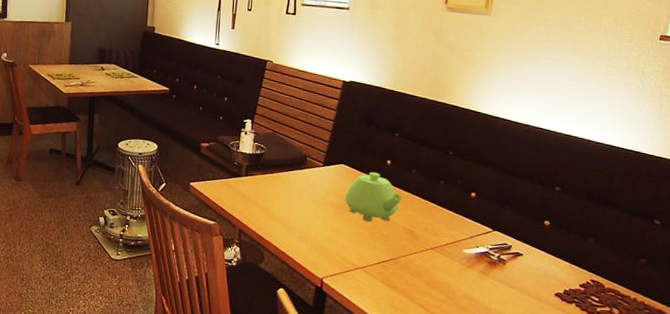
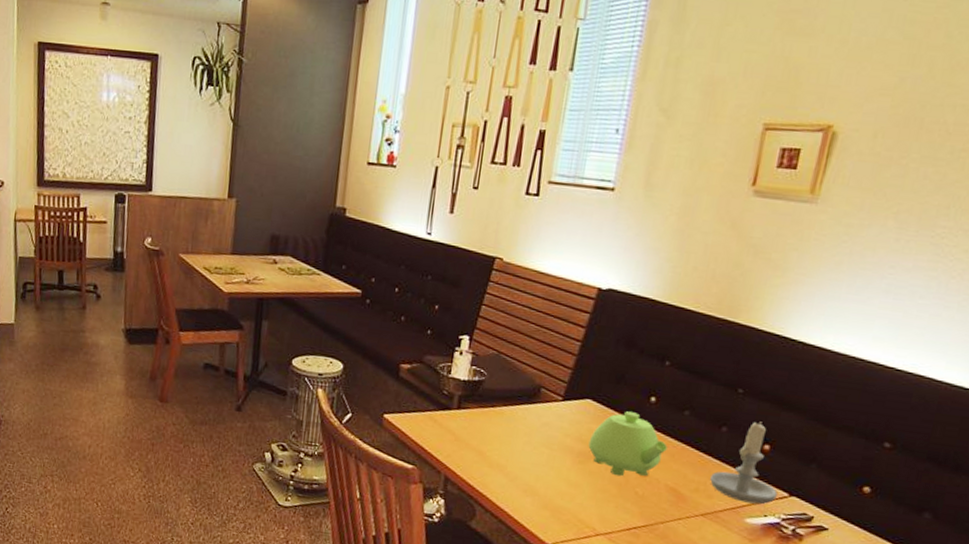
candle: none [435,175,484,239] -> present [710,421,778,505]

